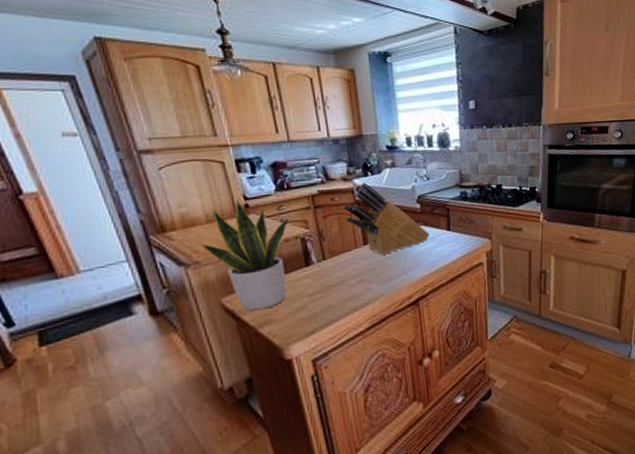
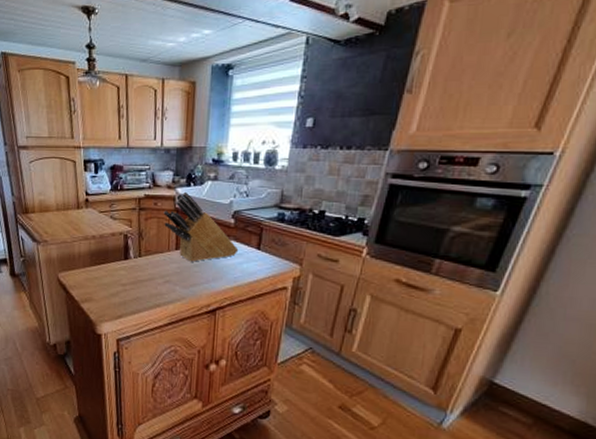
potted plant: present [201,199,290,311] -> none [50,194,118,289]

